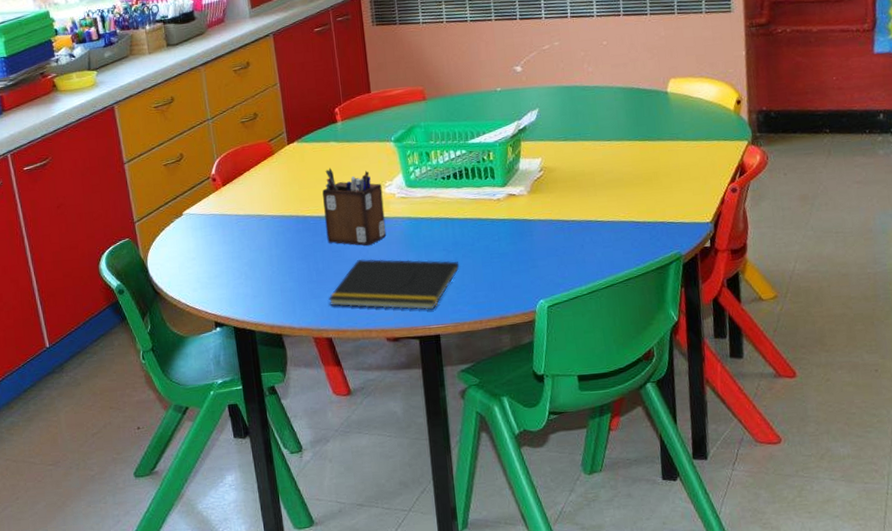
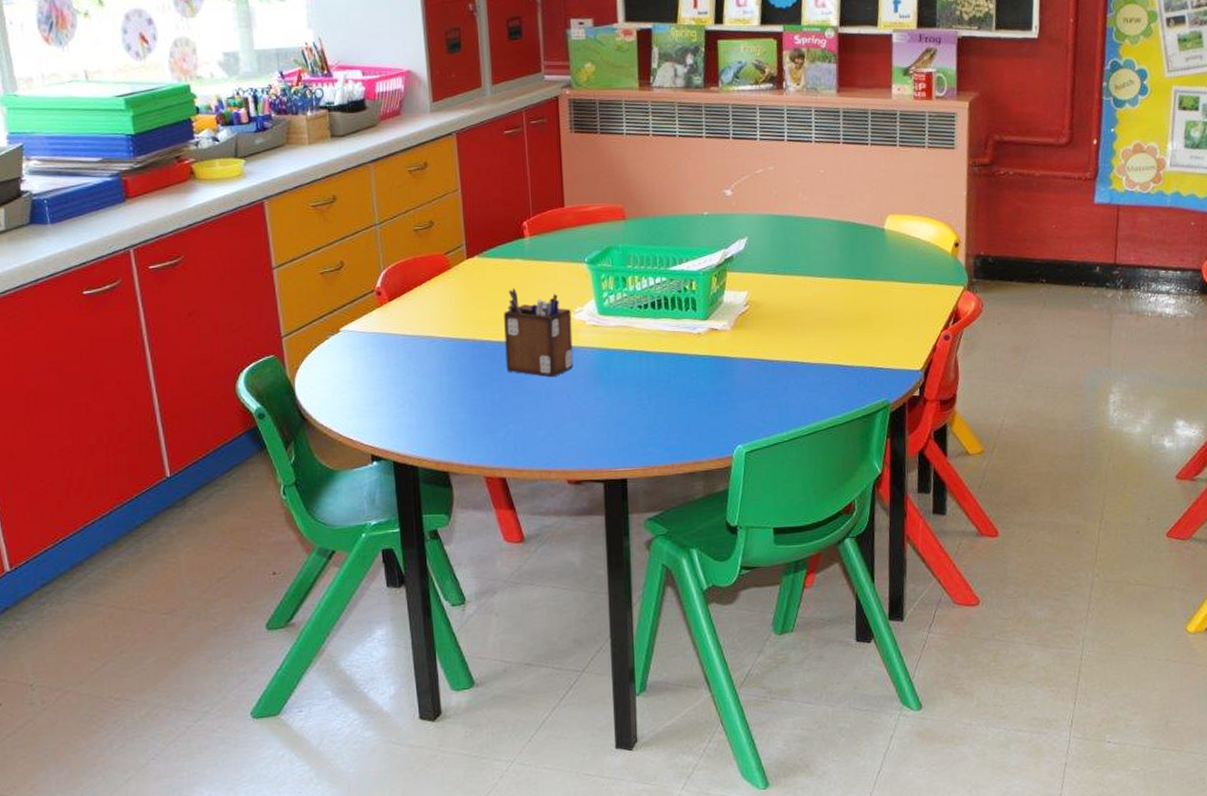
notepad: present [328,258,460,310] -> none [504,391,653,451]

